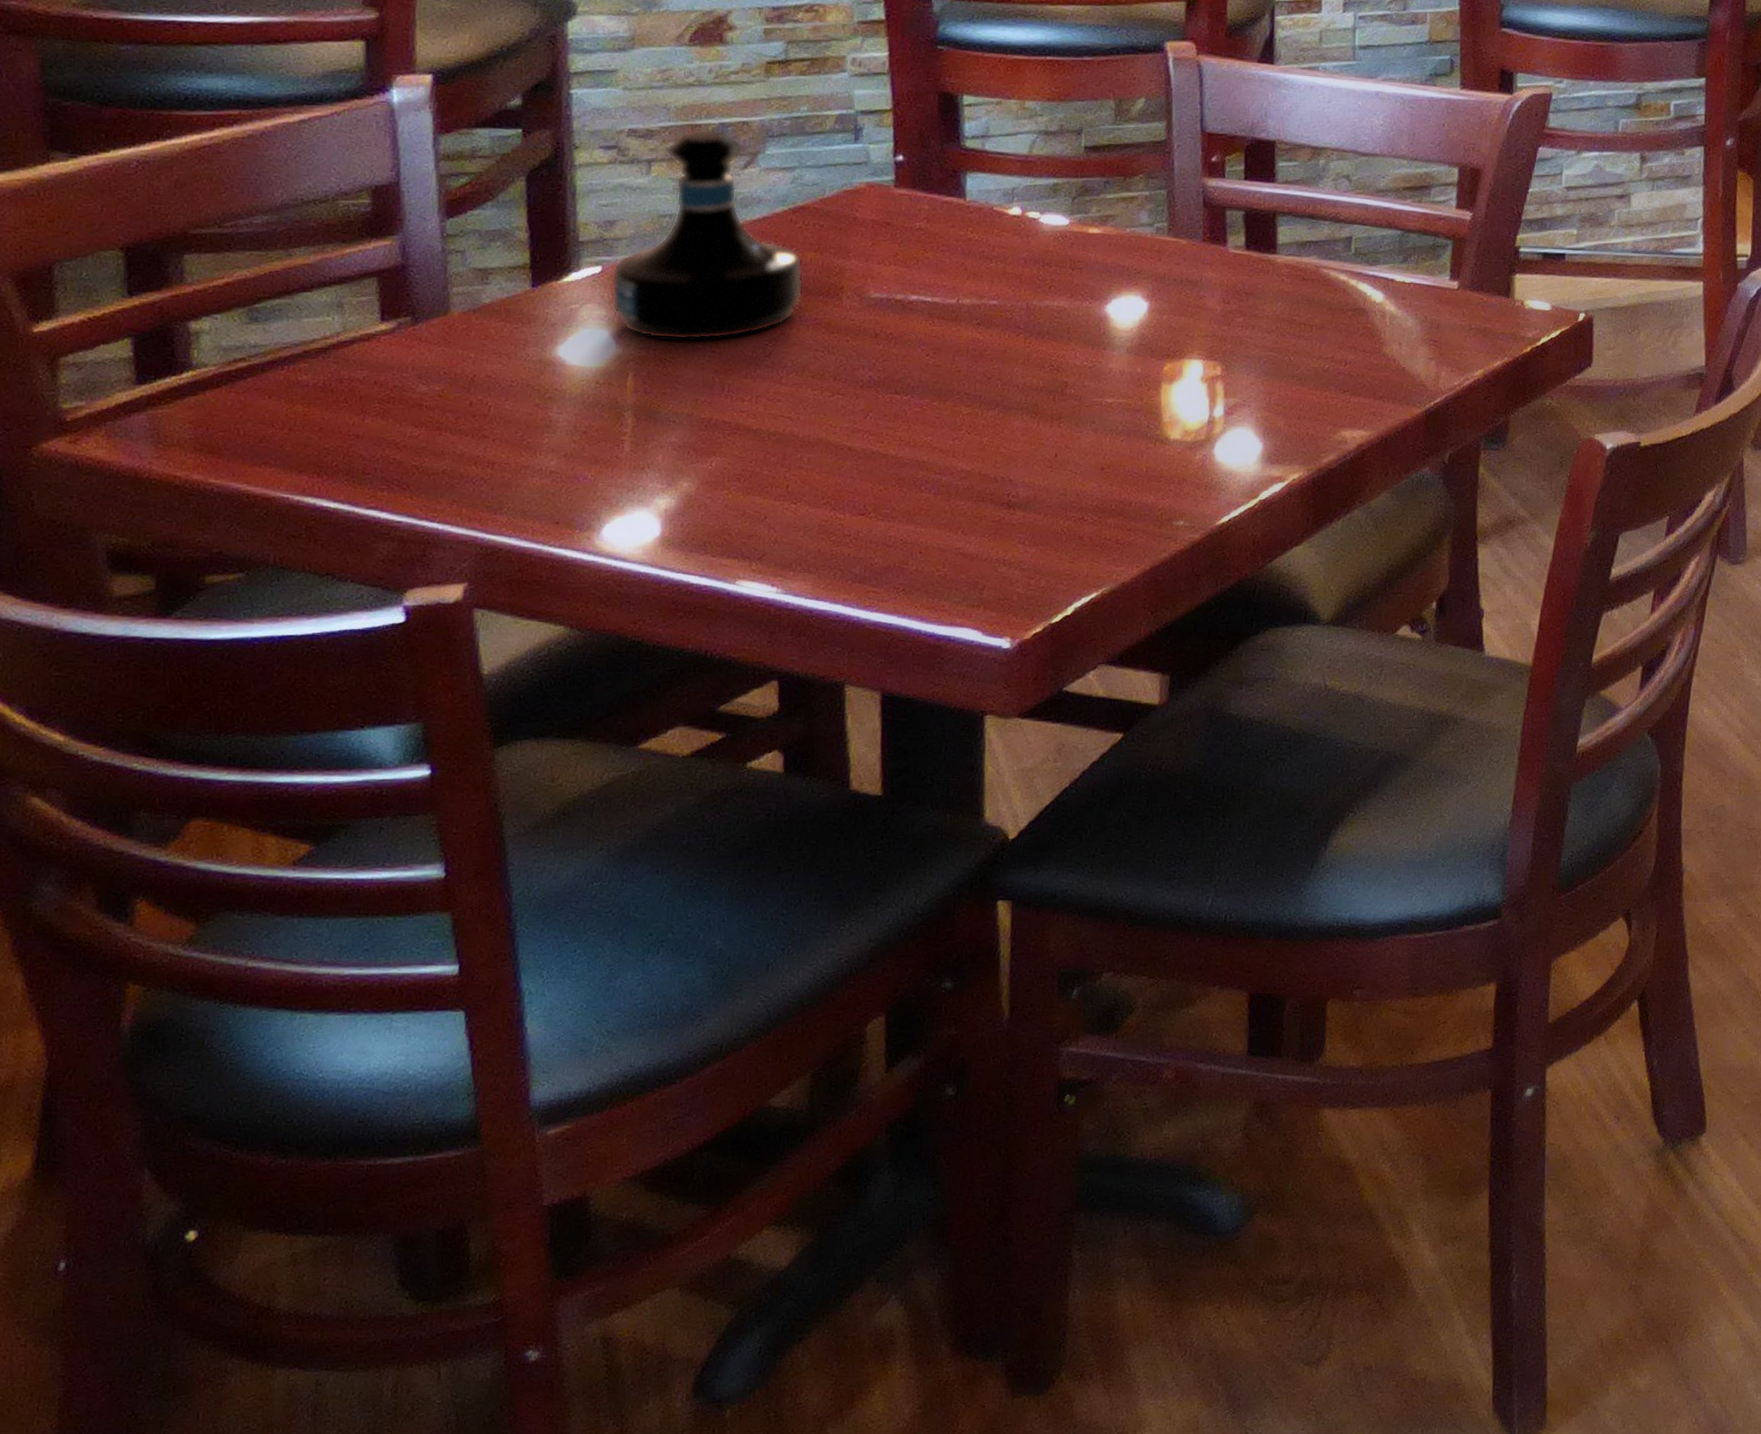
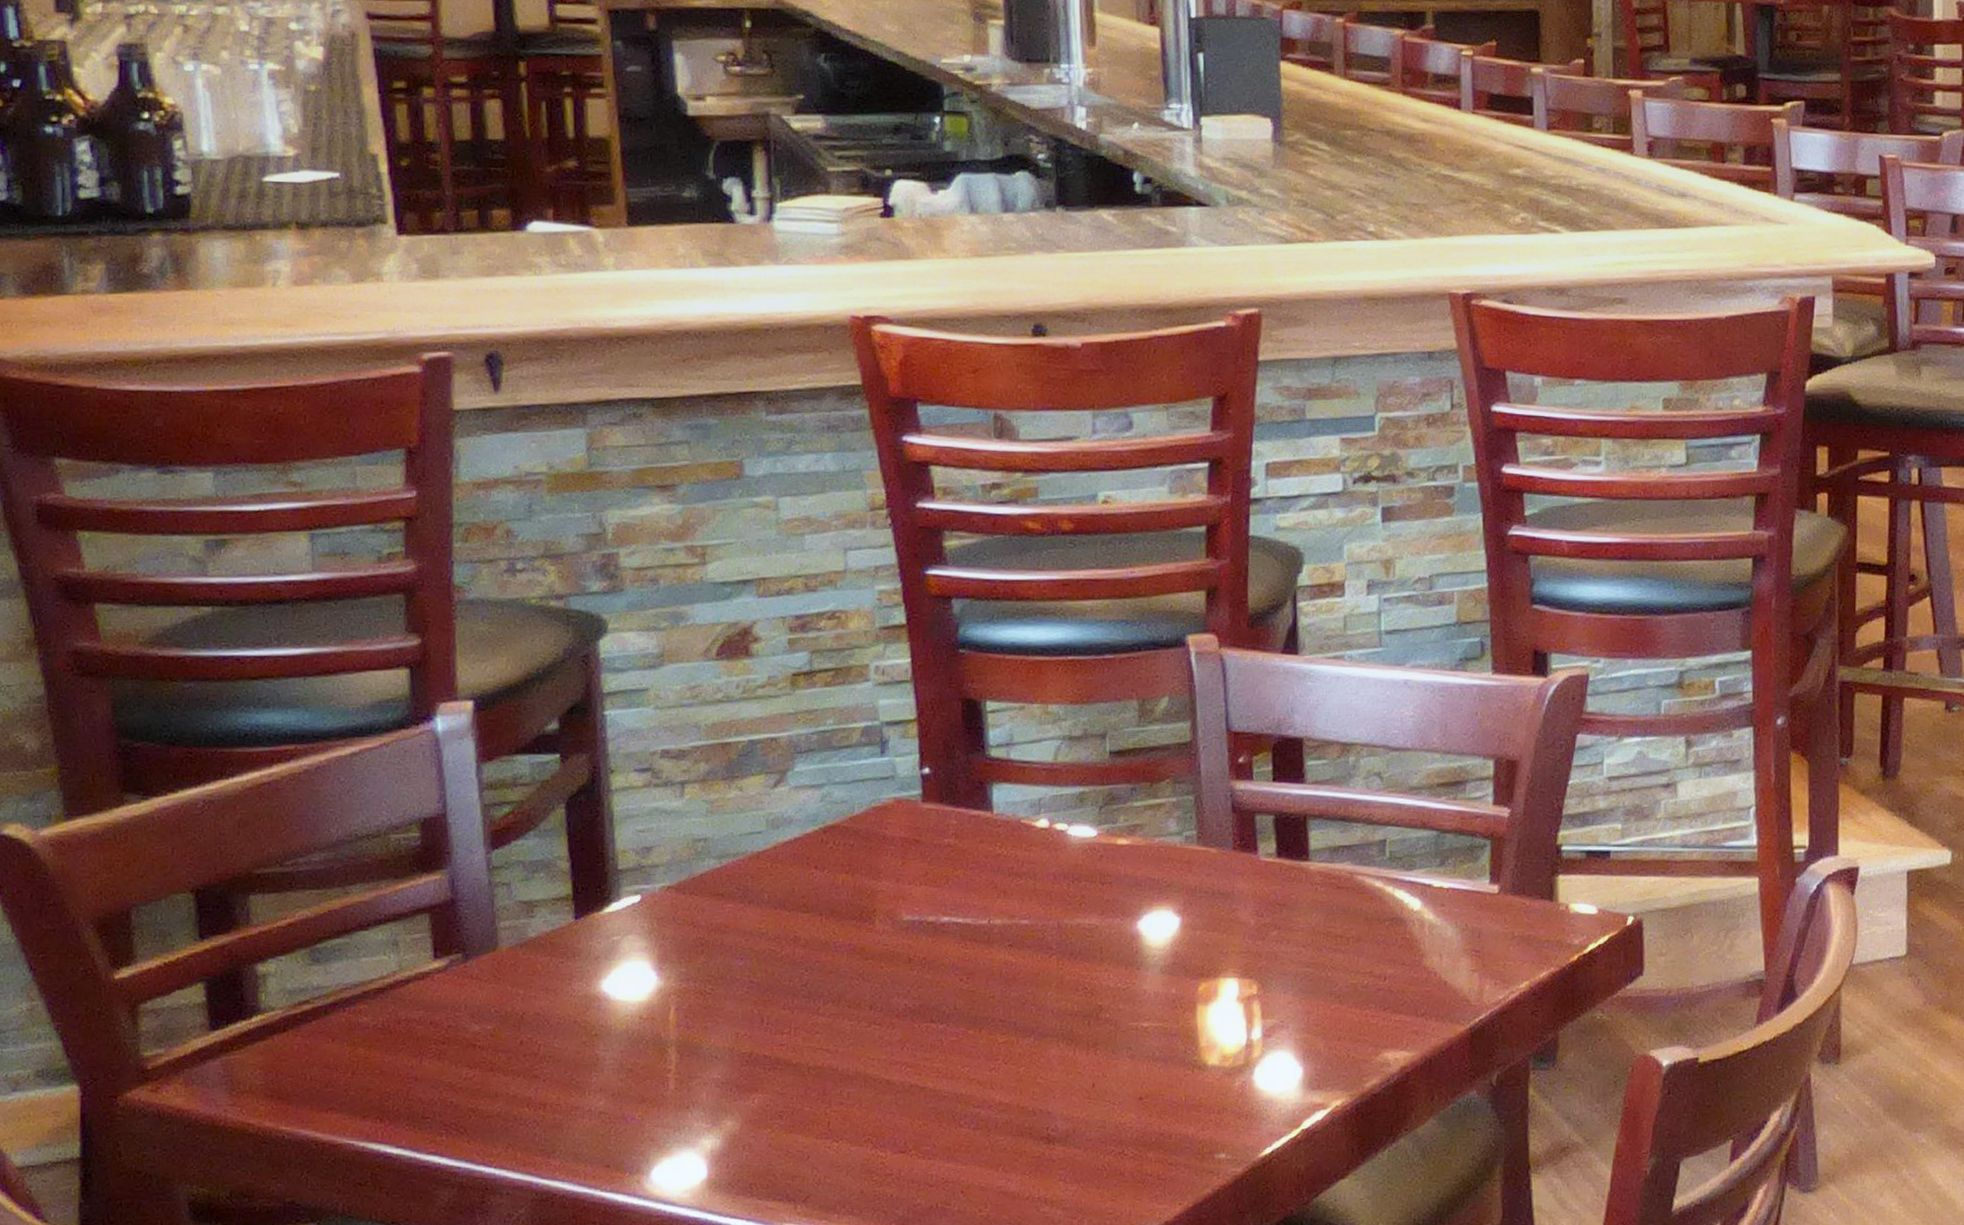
tequila bottle: present [611,129,804,341] -> none [650,747,837,971]

